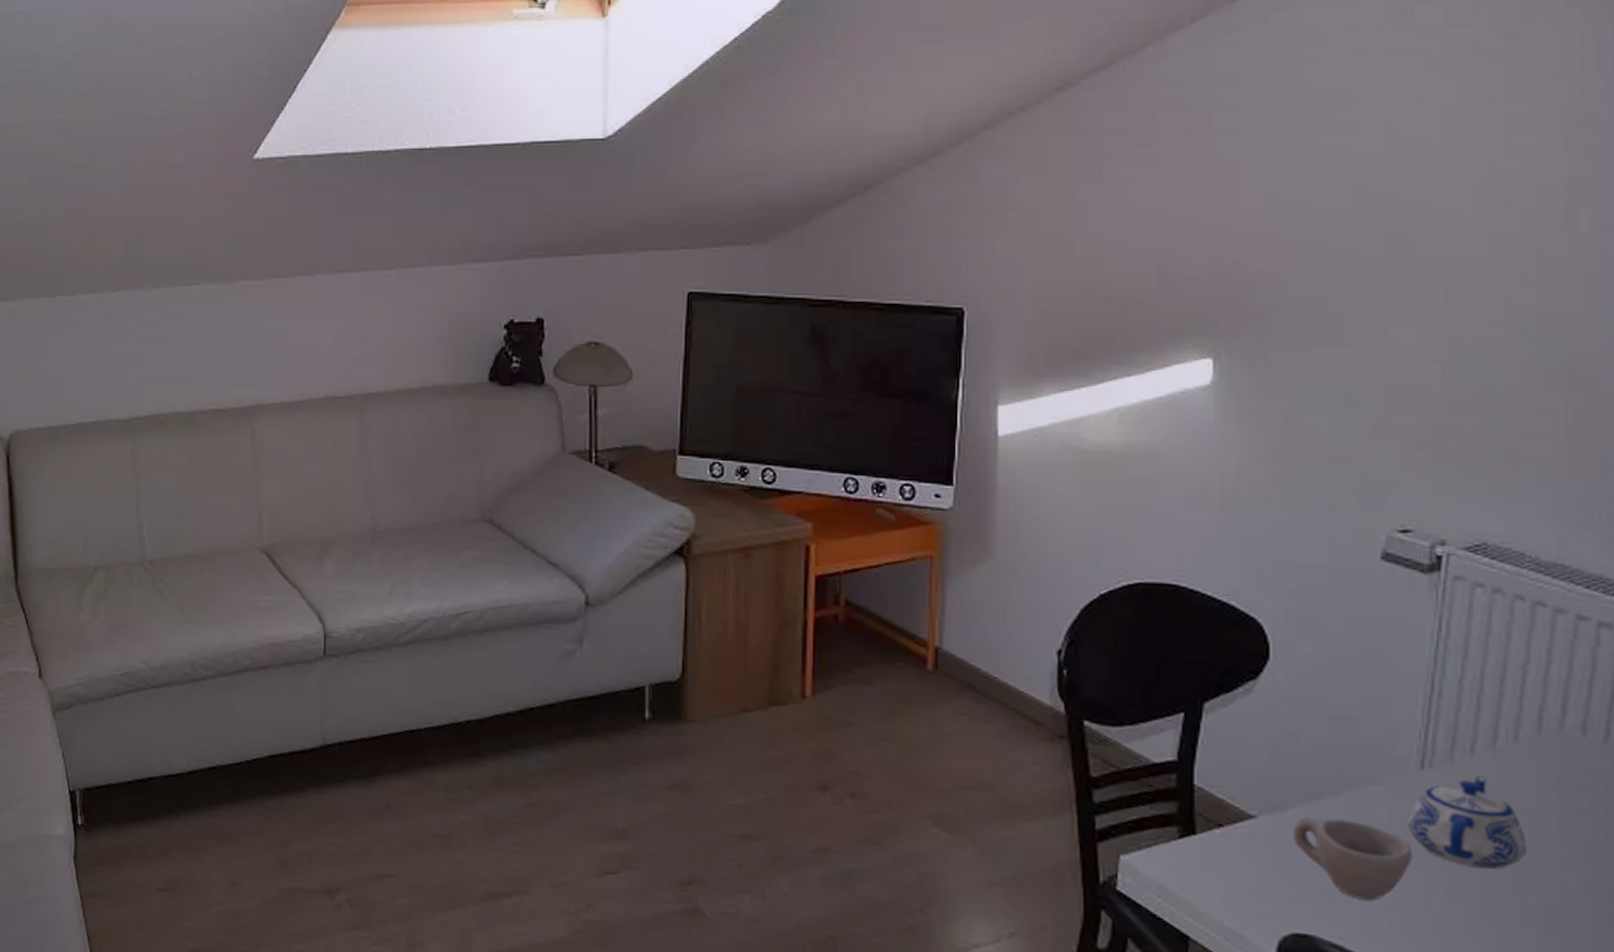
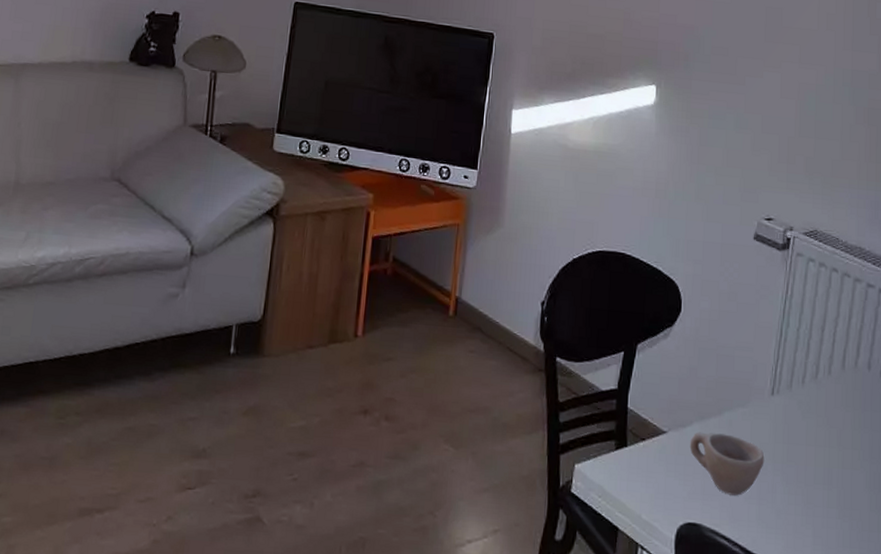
teapot: present [1407,776,1526,870] -> none [762,400,833,470]

